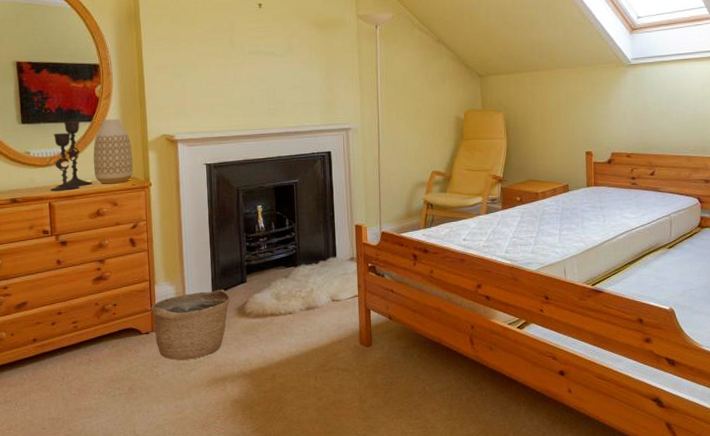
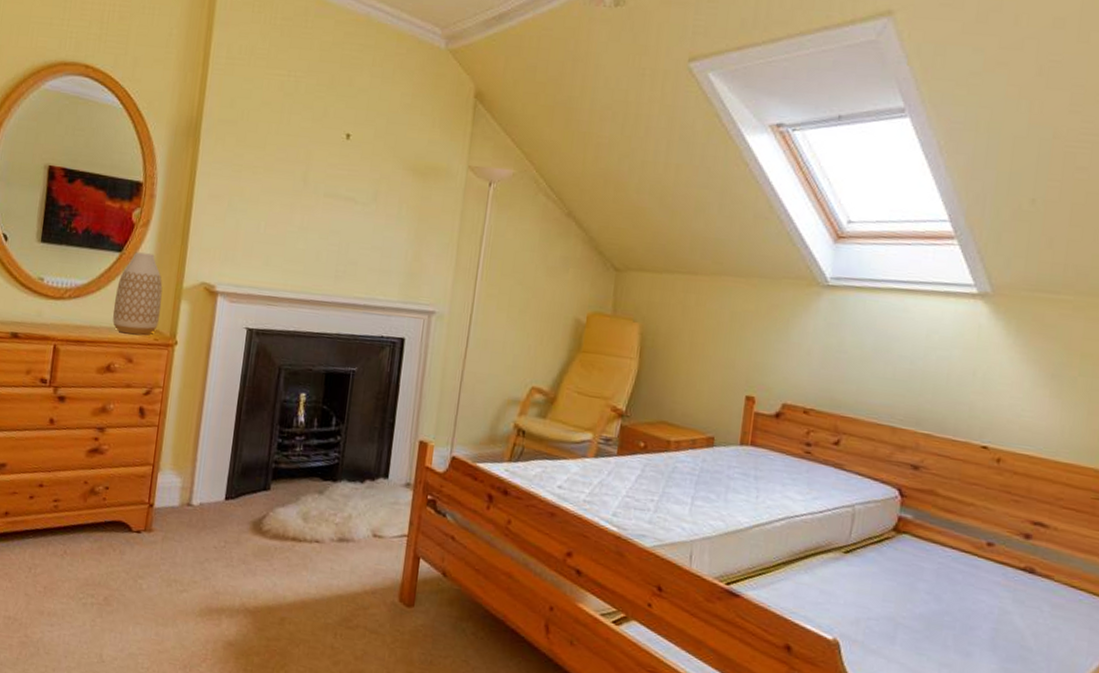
candlestick: present [51,120,92,191] -> none [59,246,108,334]
basket: present [150,289,231,361] -> none [146,490,247,577]

